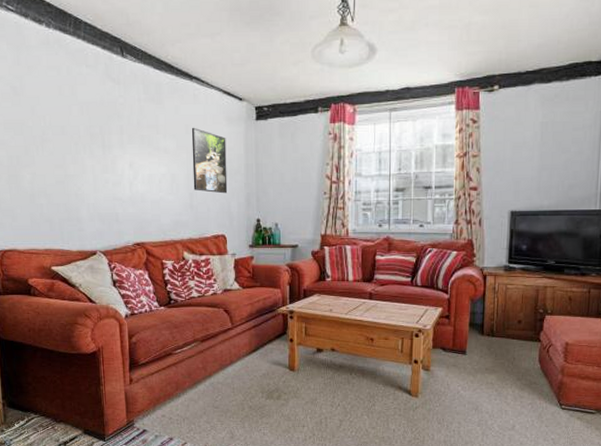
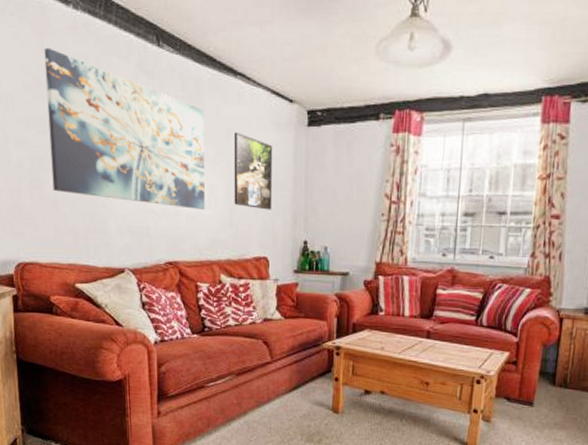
wall art: none [20,61,168,195] -> present [44,47,205,209]

